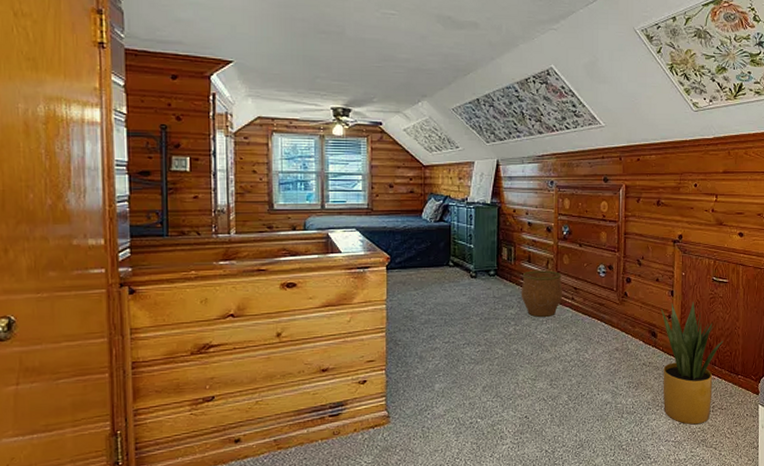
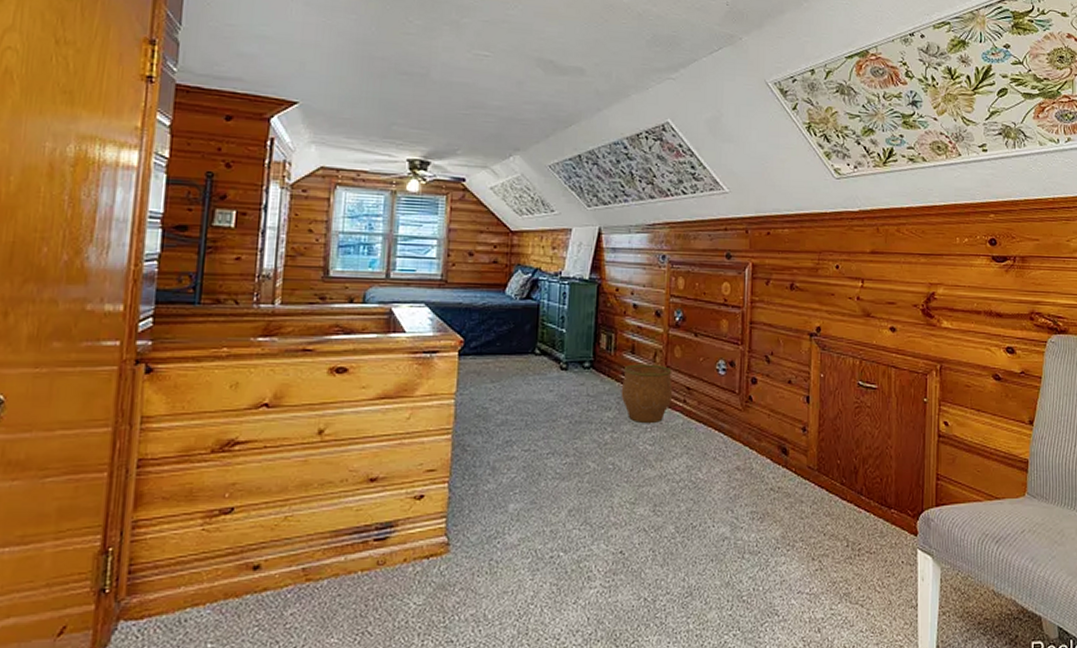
planter: present [660,301,724,425] -> none [793,410,872,572]

